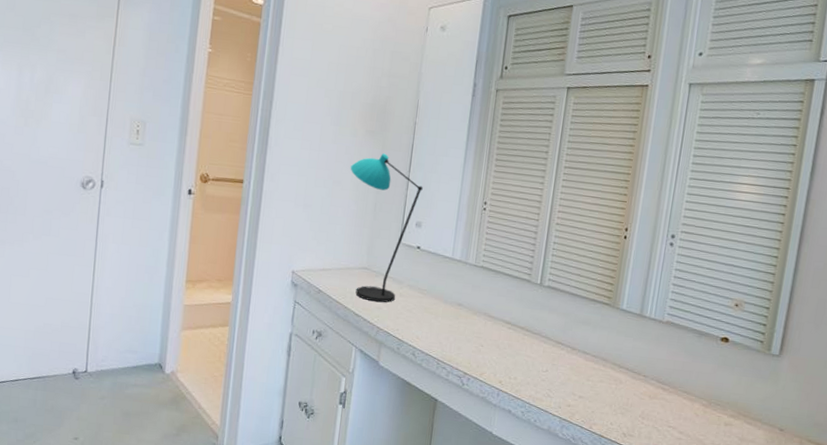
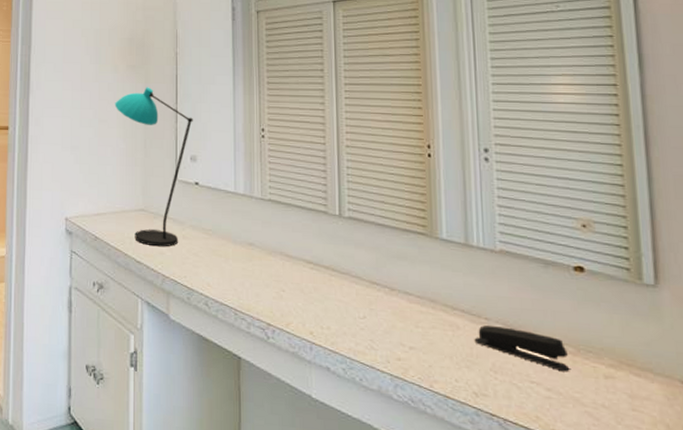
stapler: none [631,381,702,420] -> present [474,325,570,372]

